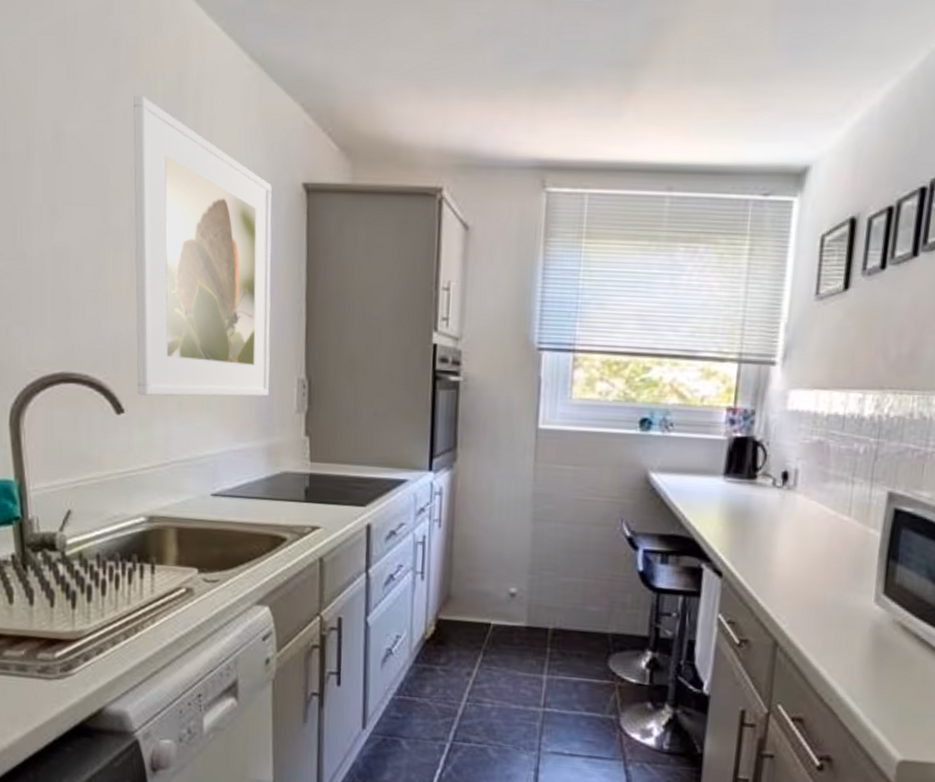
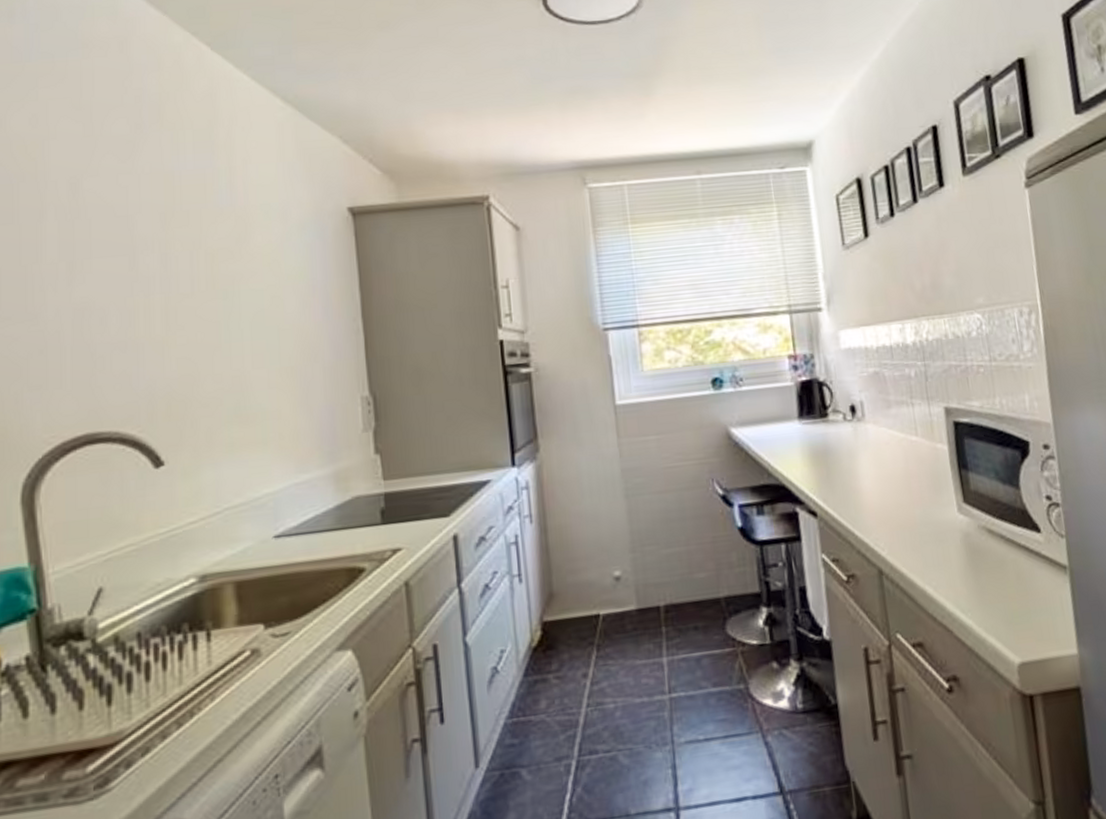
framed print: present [133,95,272,397] -> none [160,145,330,443]

